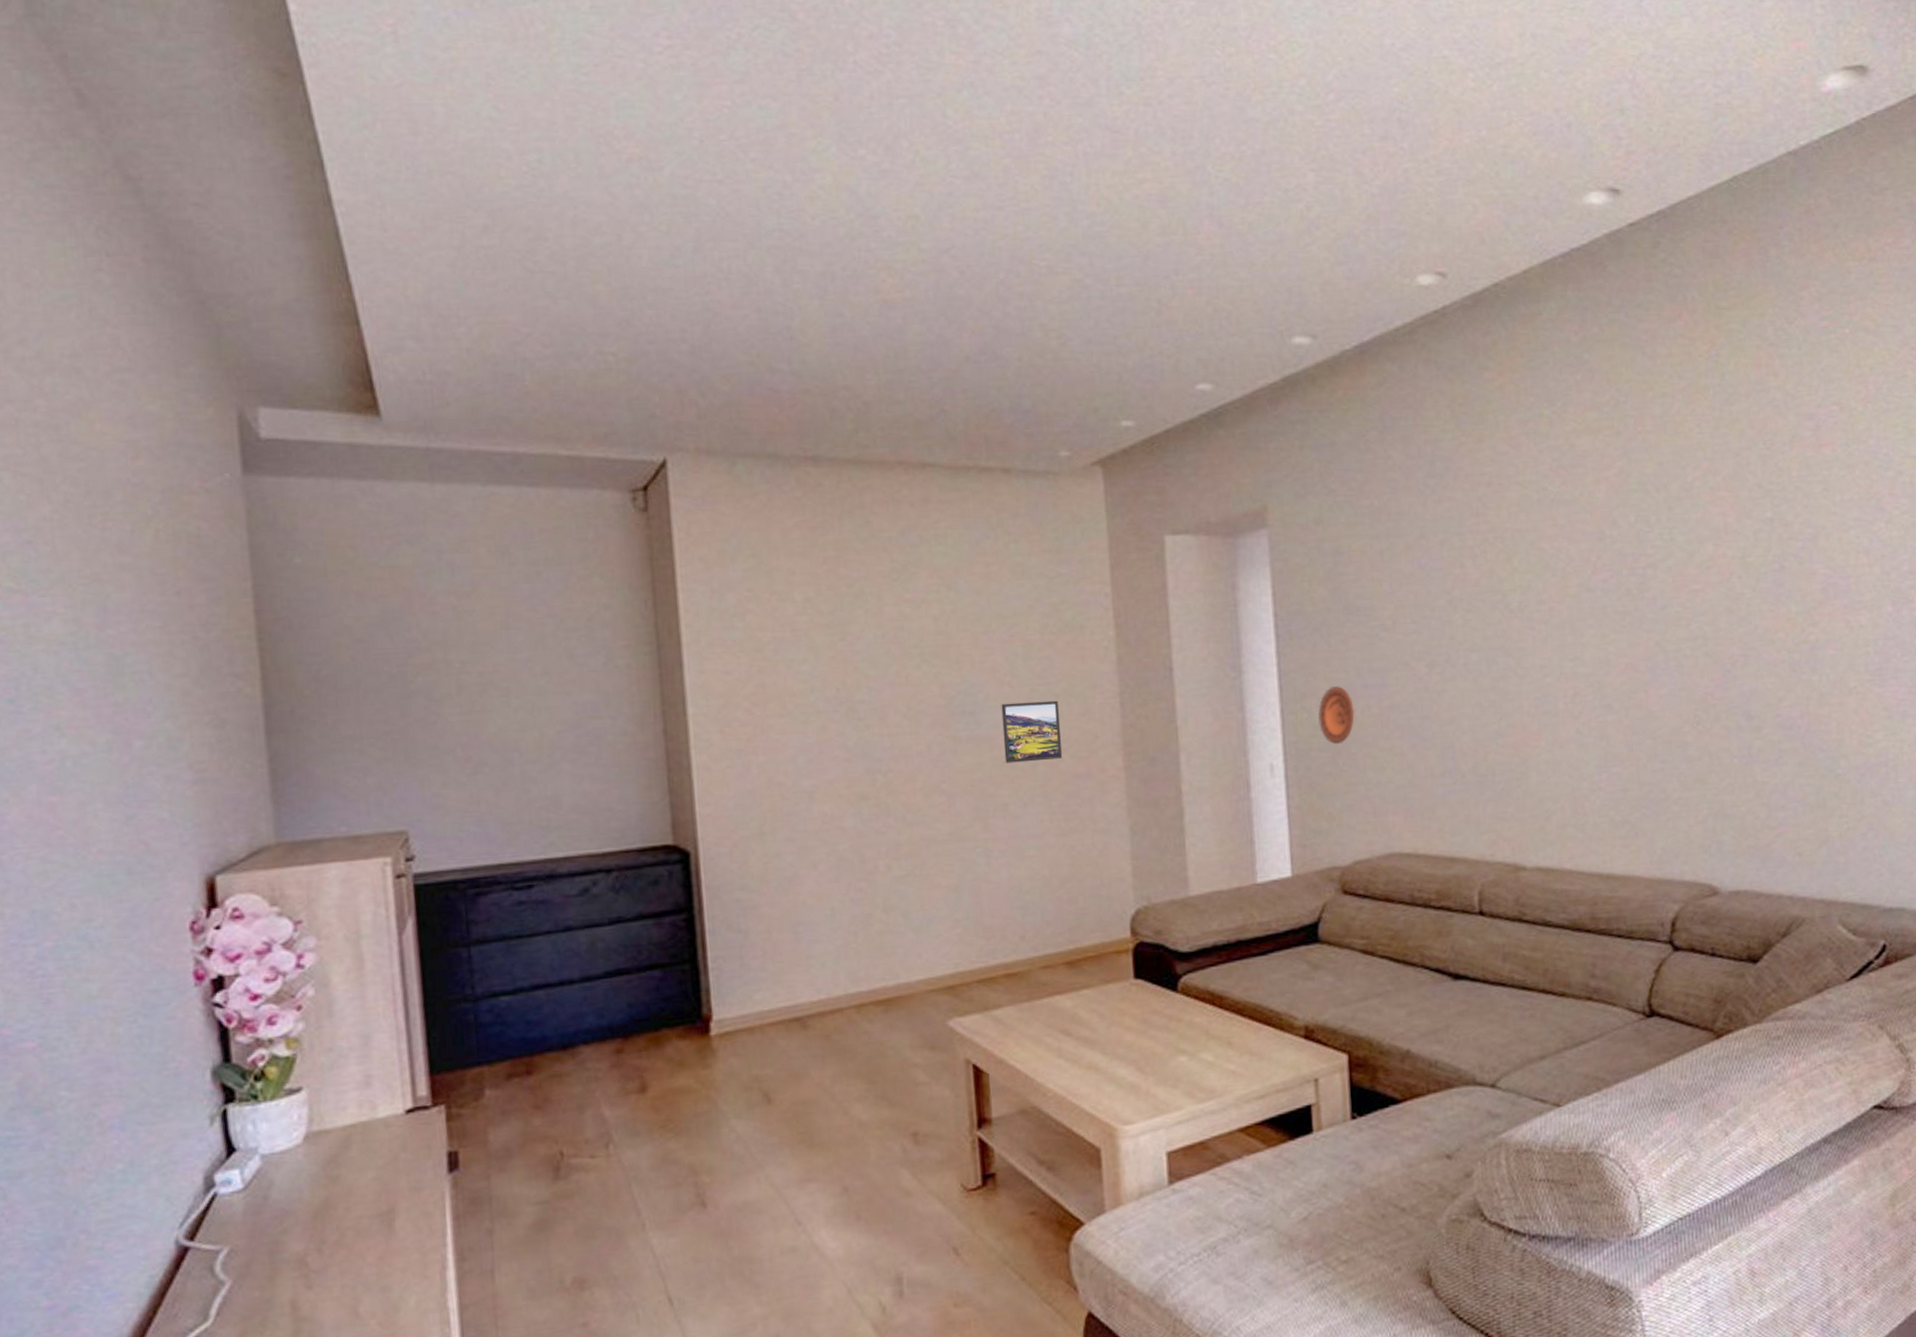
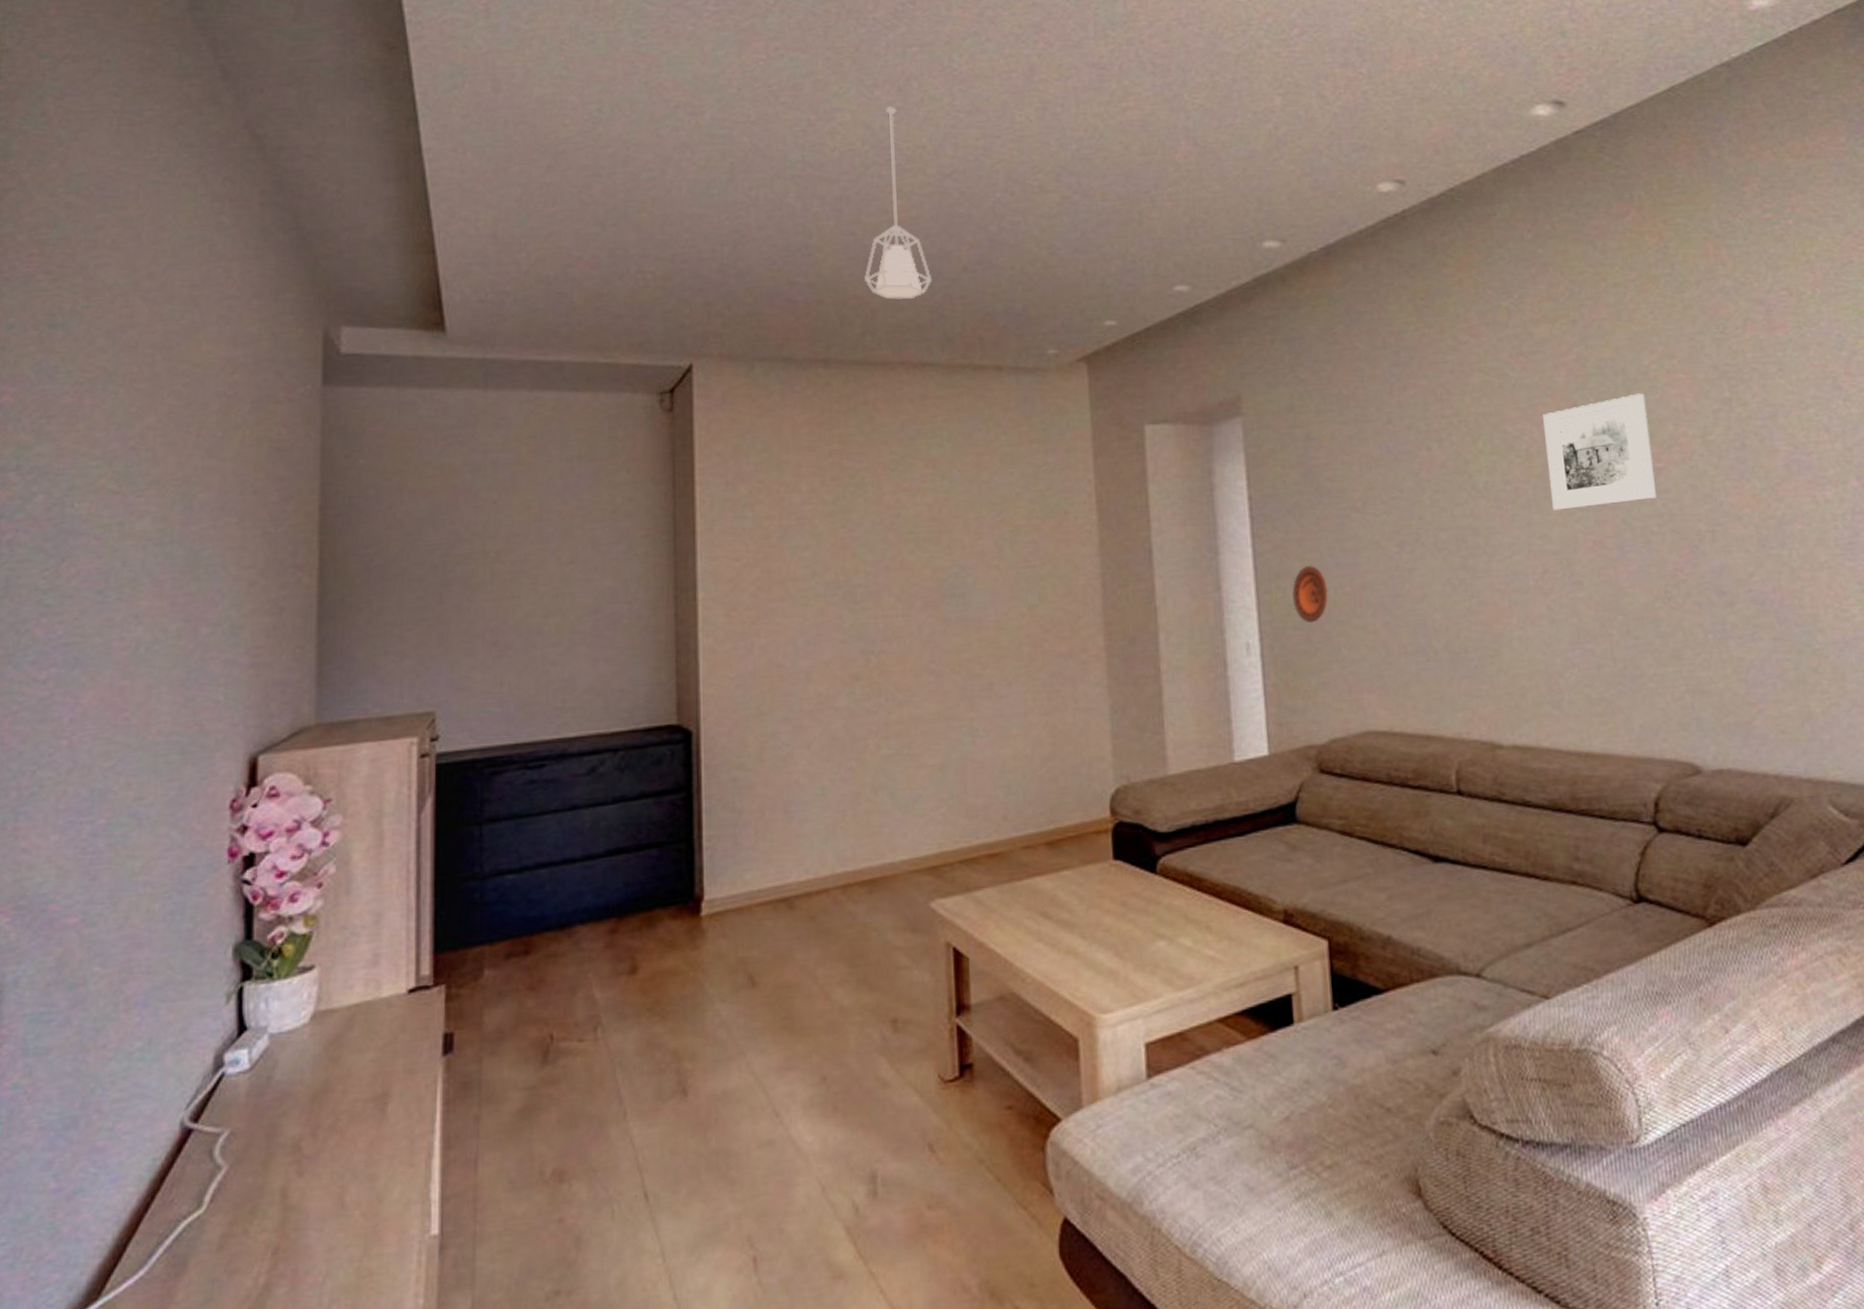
pendant lamp: none [855,168,931,392] -> present [865,106,933,300]
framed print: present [1001,700,1063,764] -> none [989,582,1047,644]
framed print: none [1581,511,1692,632] -> present [1543,393,1657,511]

